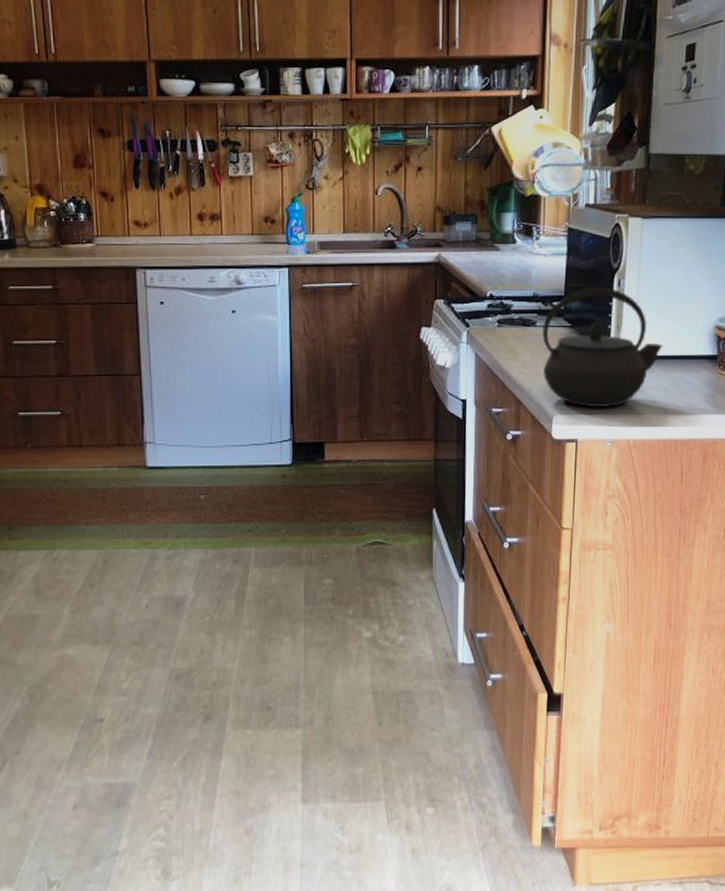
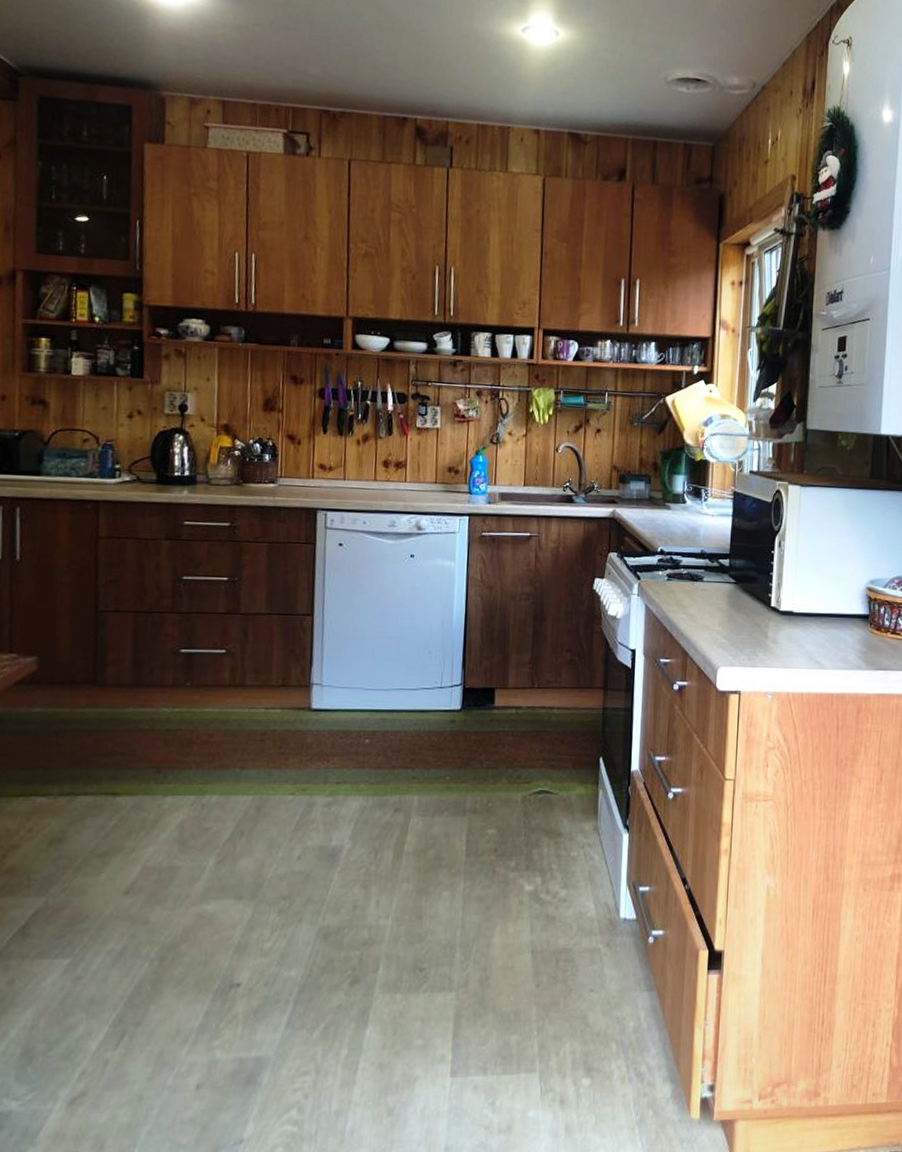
kettle: present [542,286,663,407] -> none [709,547,820,661]

